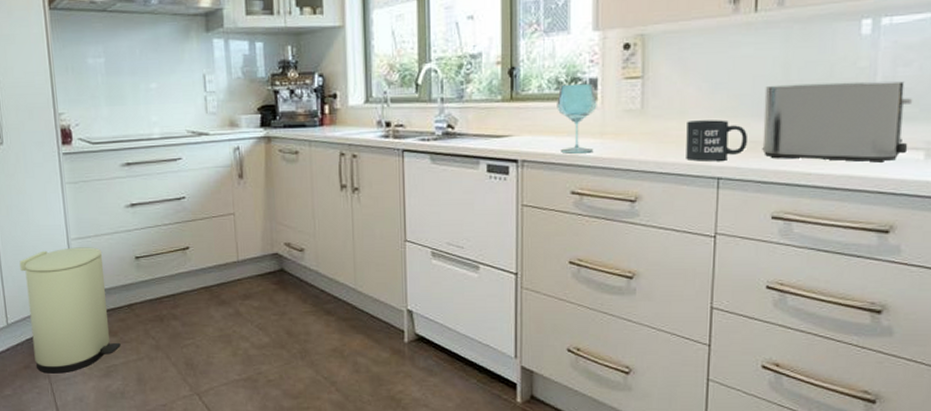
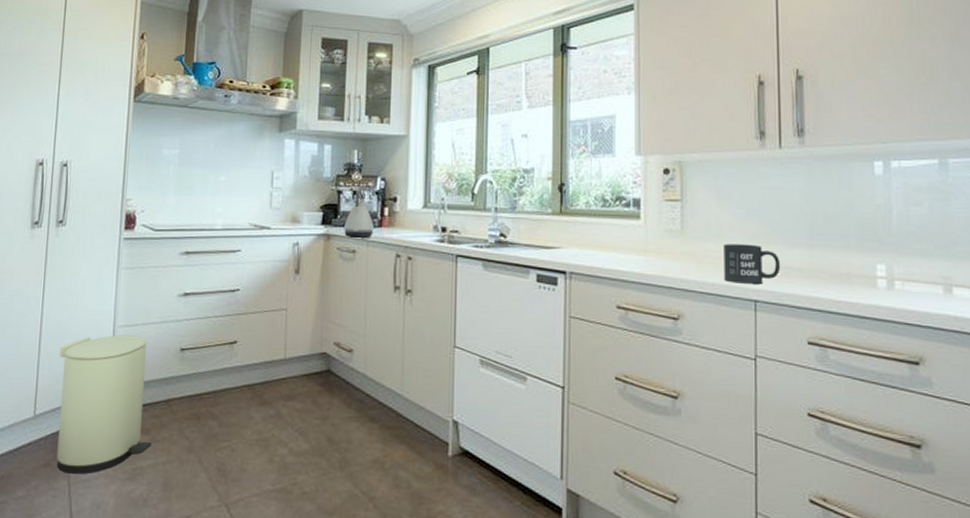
kettle: none [283,88,316,140] -> present [343,189,375,239]
wine glass: present [557,83,597,154] -> none [603,202,640,269]
toaster: present [762,80,913,163] -> none [793,215,928,295]

